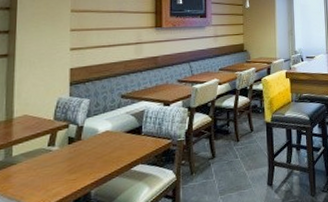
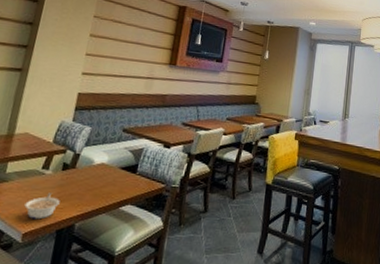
legume: none [37,167,72,195] -> present [24,192,60,220]

